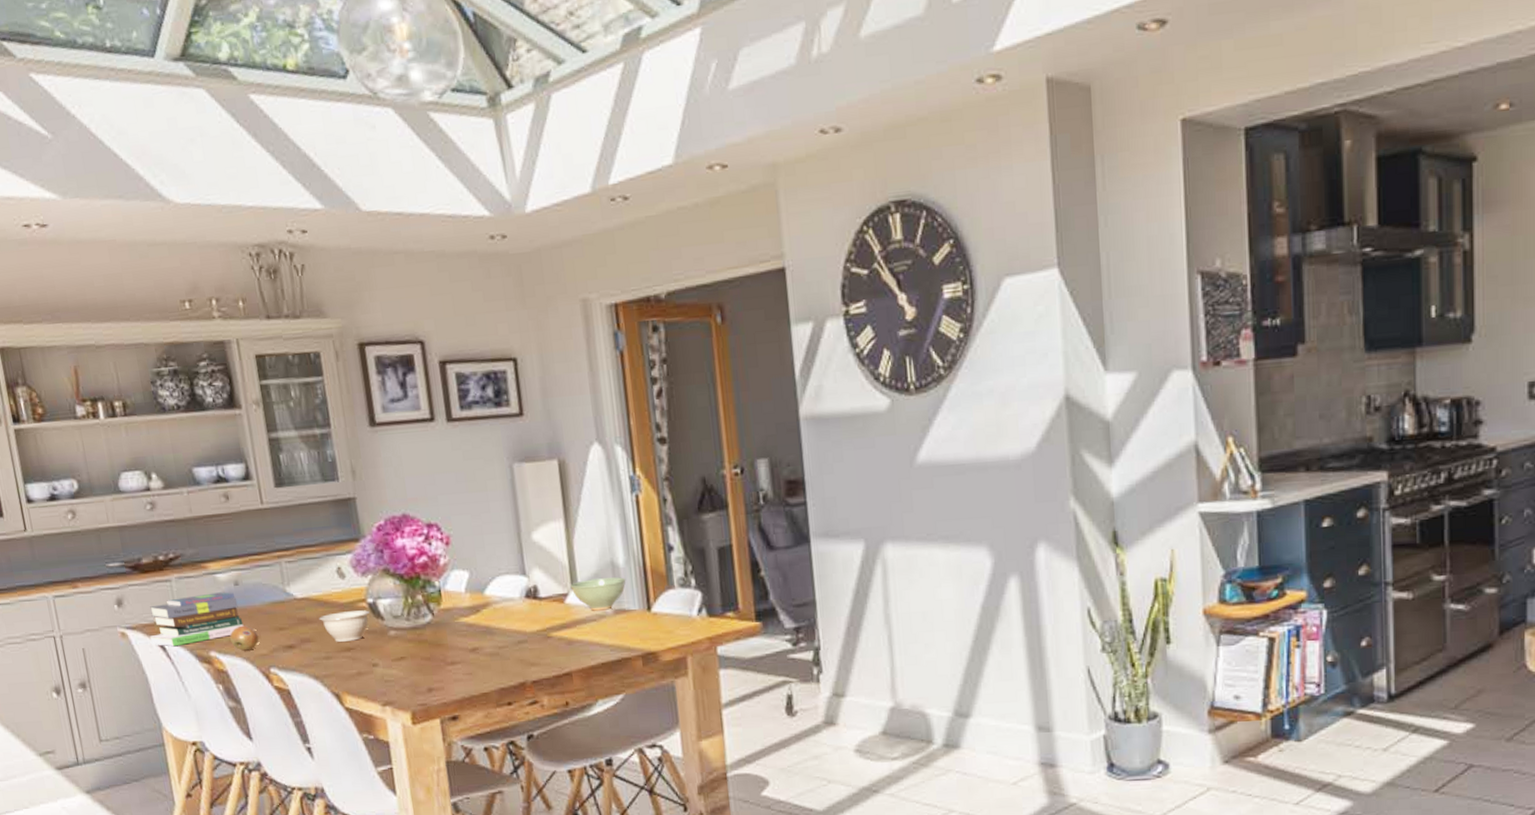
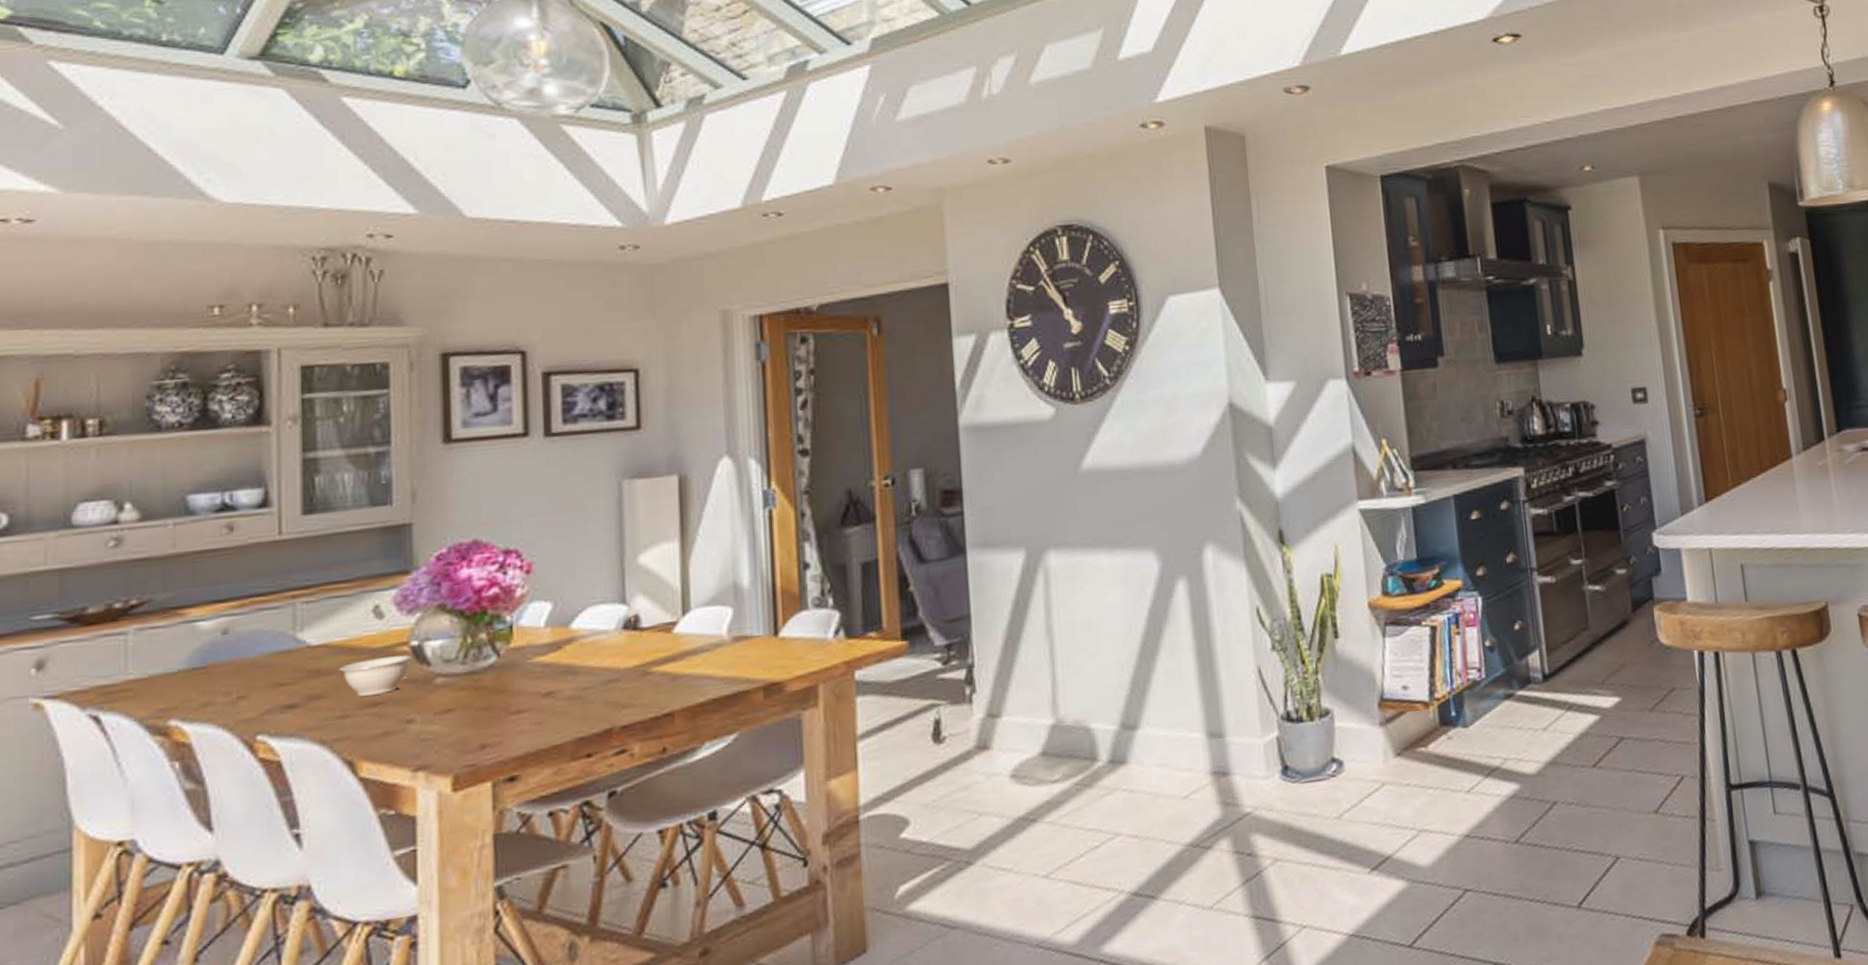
books: present [149,592,244,647] -> none [78,643,227,718]
fruit: present [230,625,259,651] -> none [203,683,247,717]
bowl: present [570,577,626,611] -> none [681,600,751,640]

